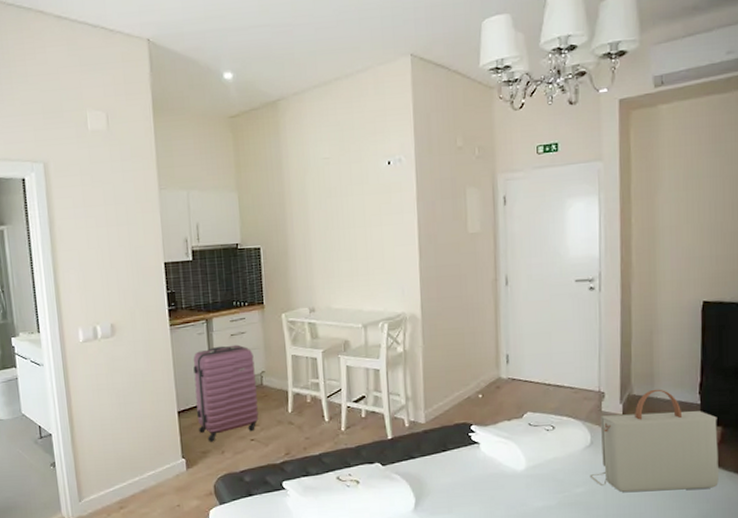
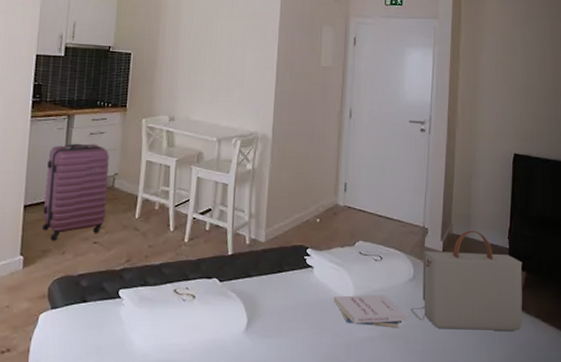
books: none [504,464,588,496] -> present [333,294,409,328]

